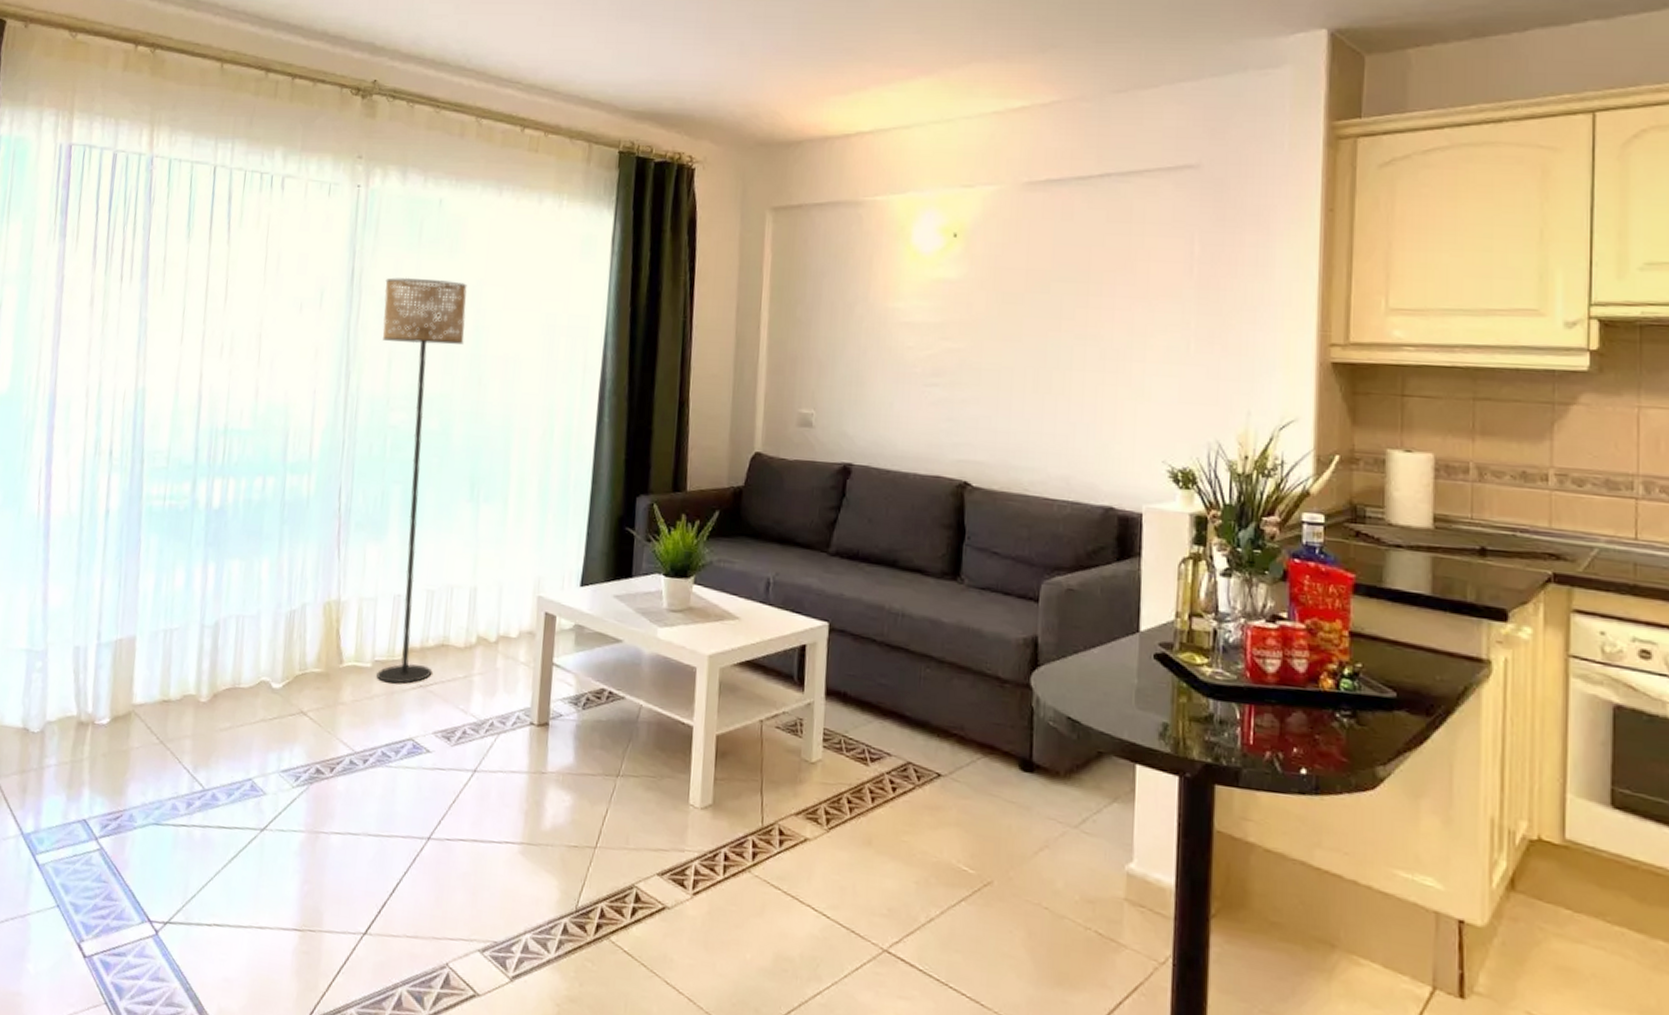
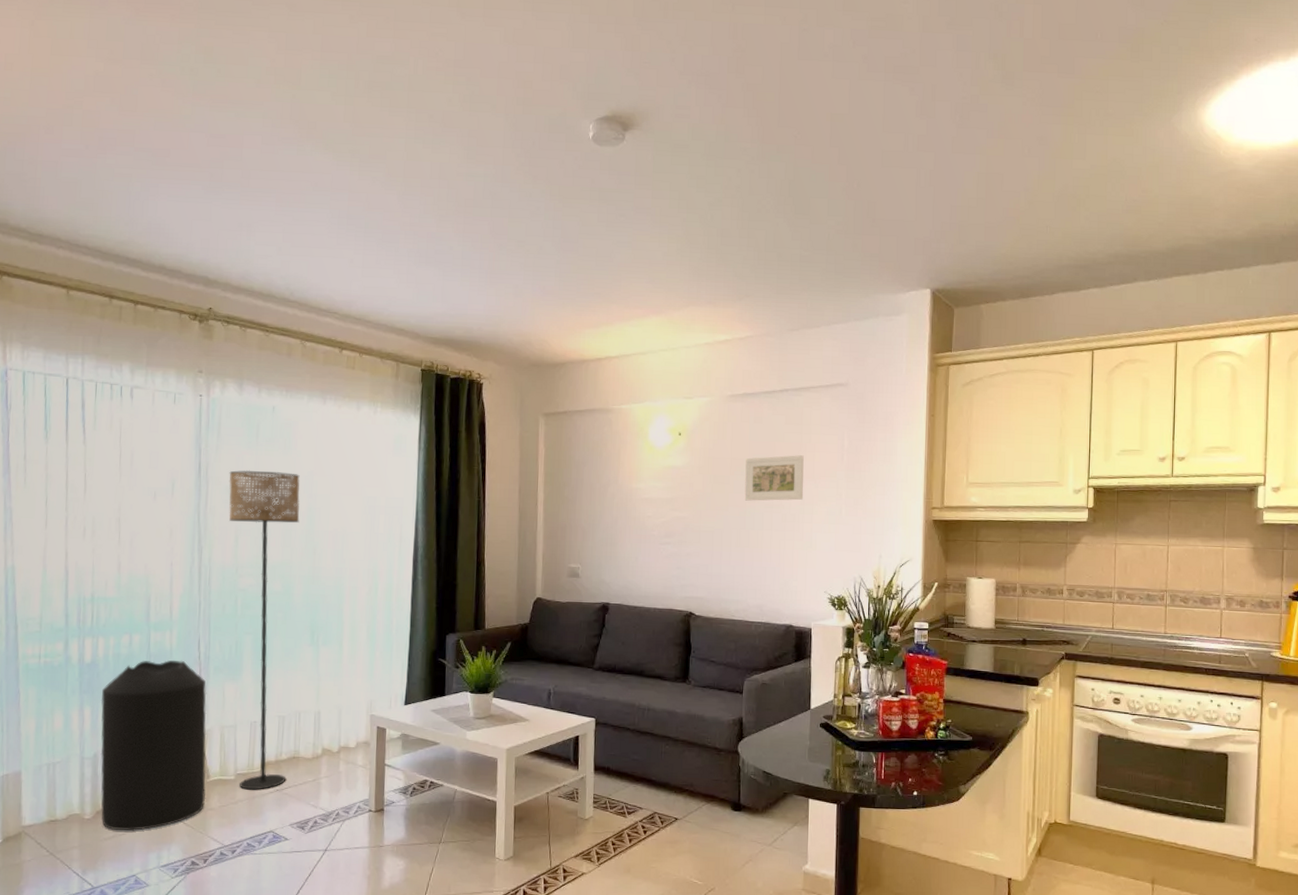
trash can: none [218,510,346,723] -> present [100,660,207,832]
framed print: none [1045,265,1133,330] -> present [744,455,804,501]

